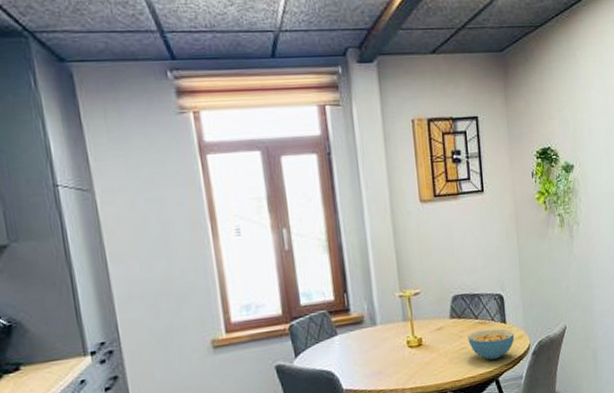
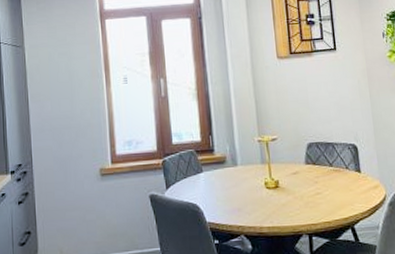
cereal bowl: present [468,328,515,360] -> none [323,177,370,207]

